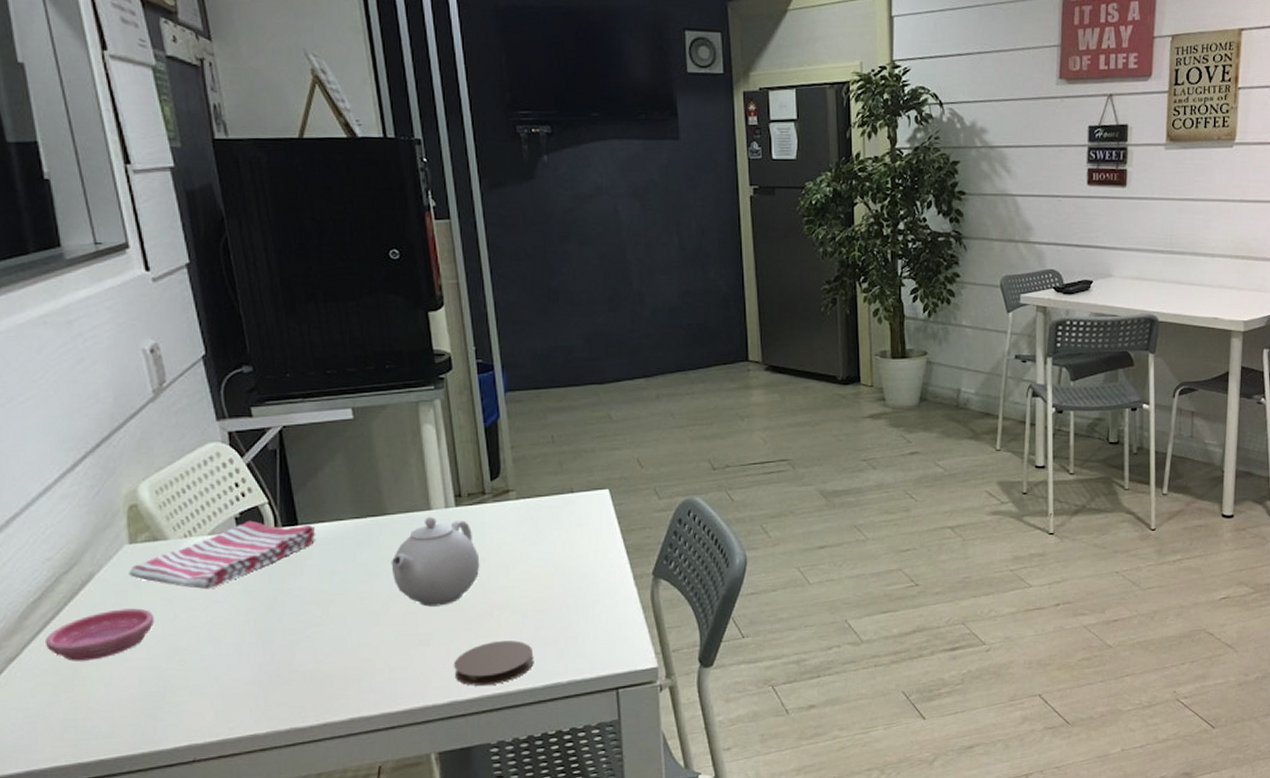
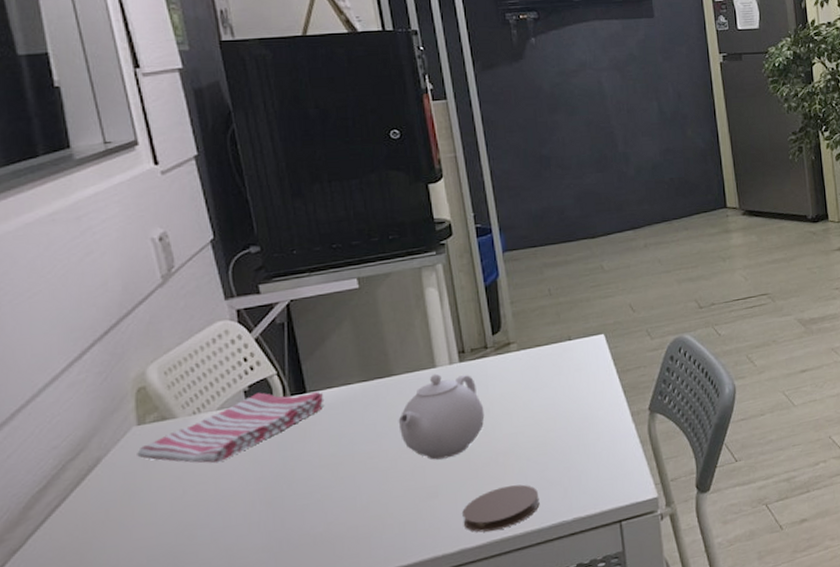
saucer: present [44,608,155,661] -> none [49,487,163,547]

